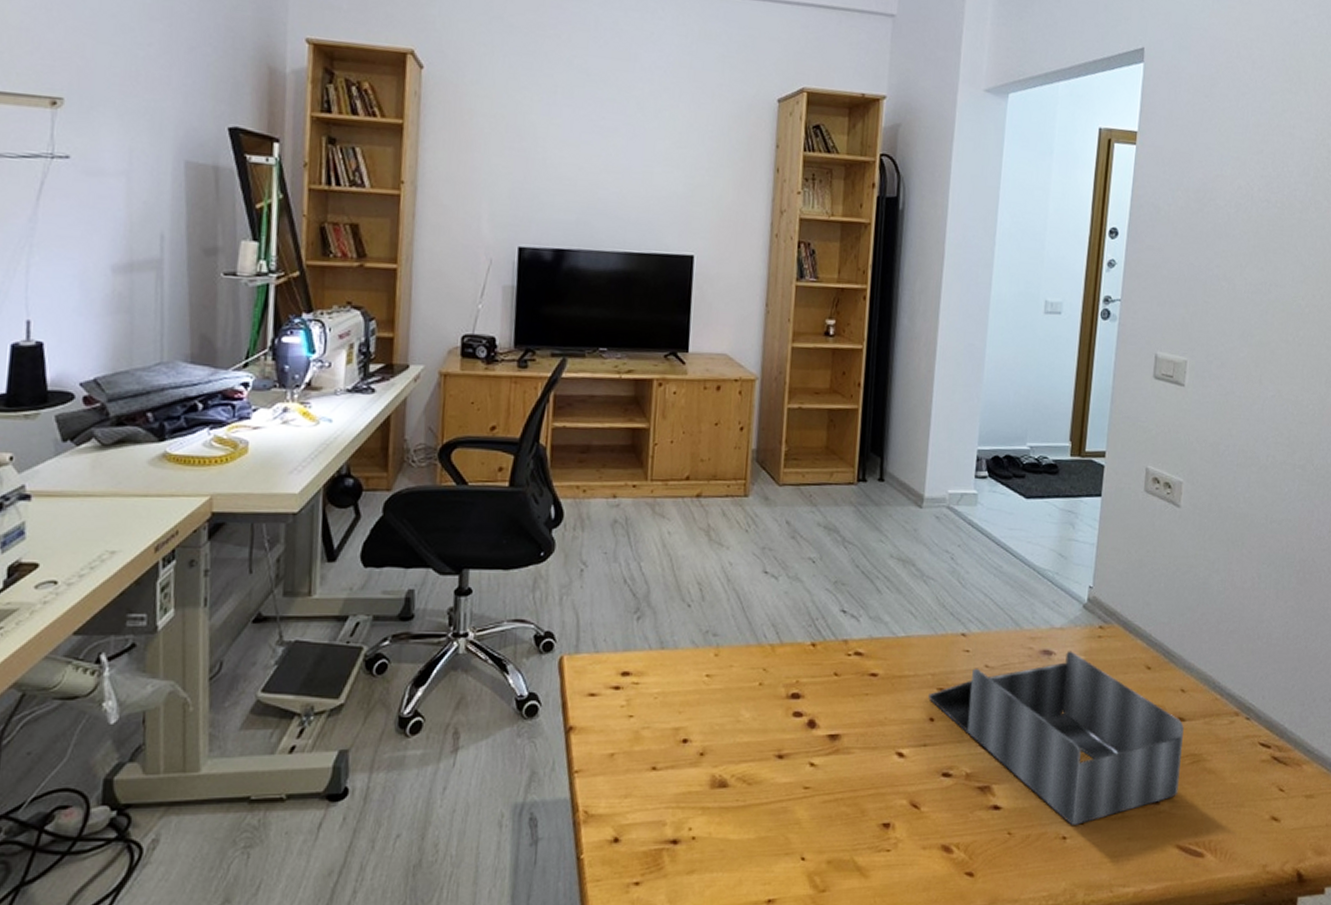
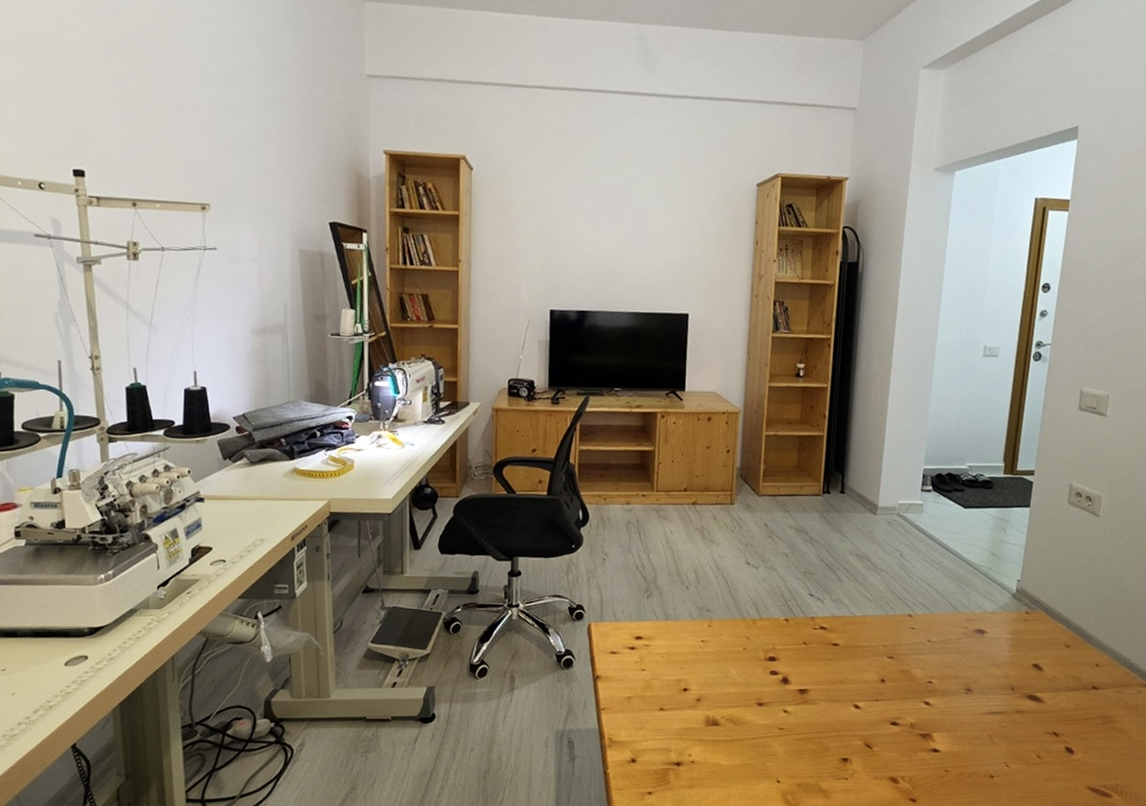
desk organizer: present [928,651,1184,825] -> none [880,630,1097,767]

